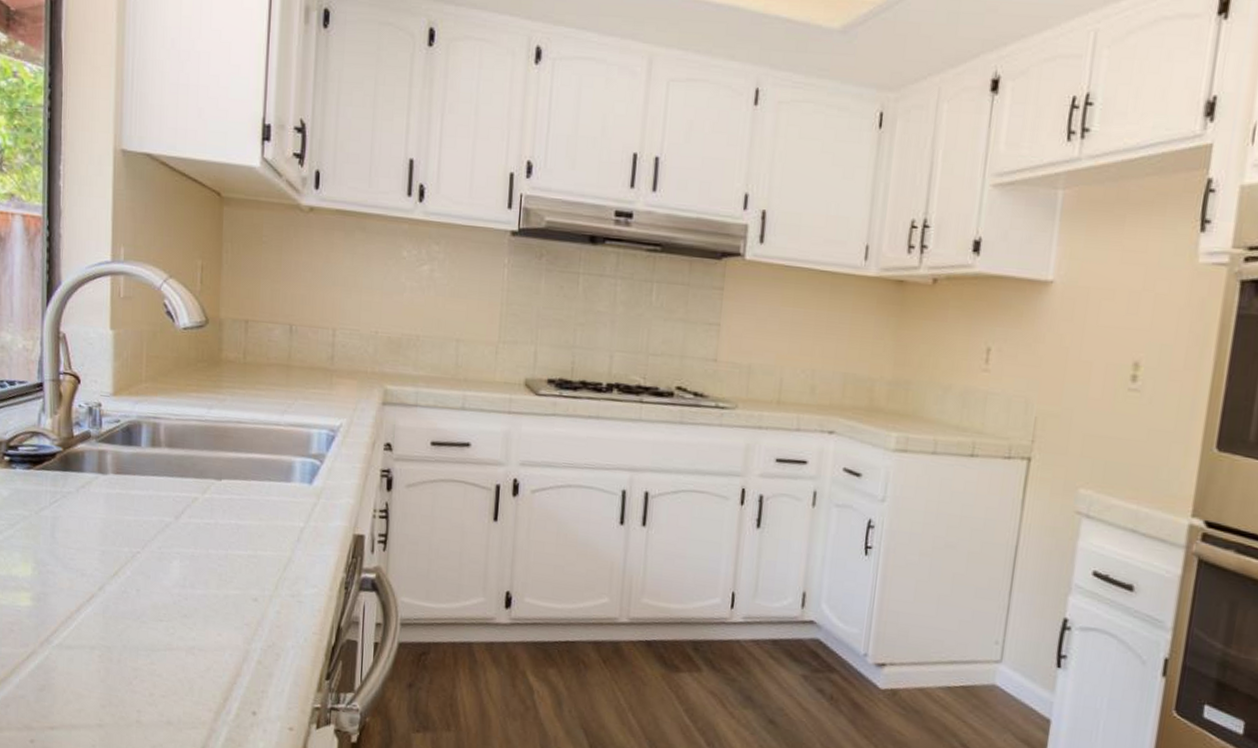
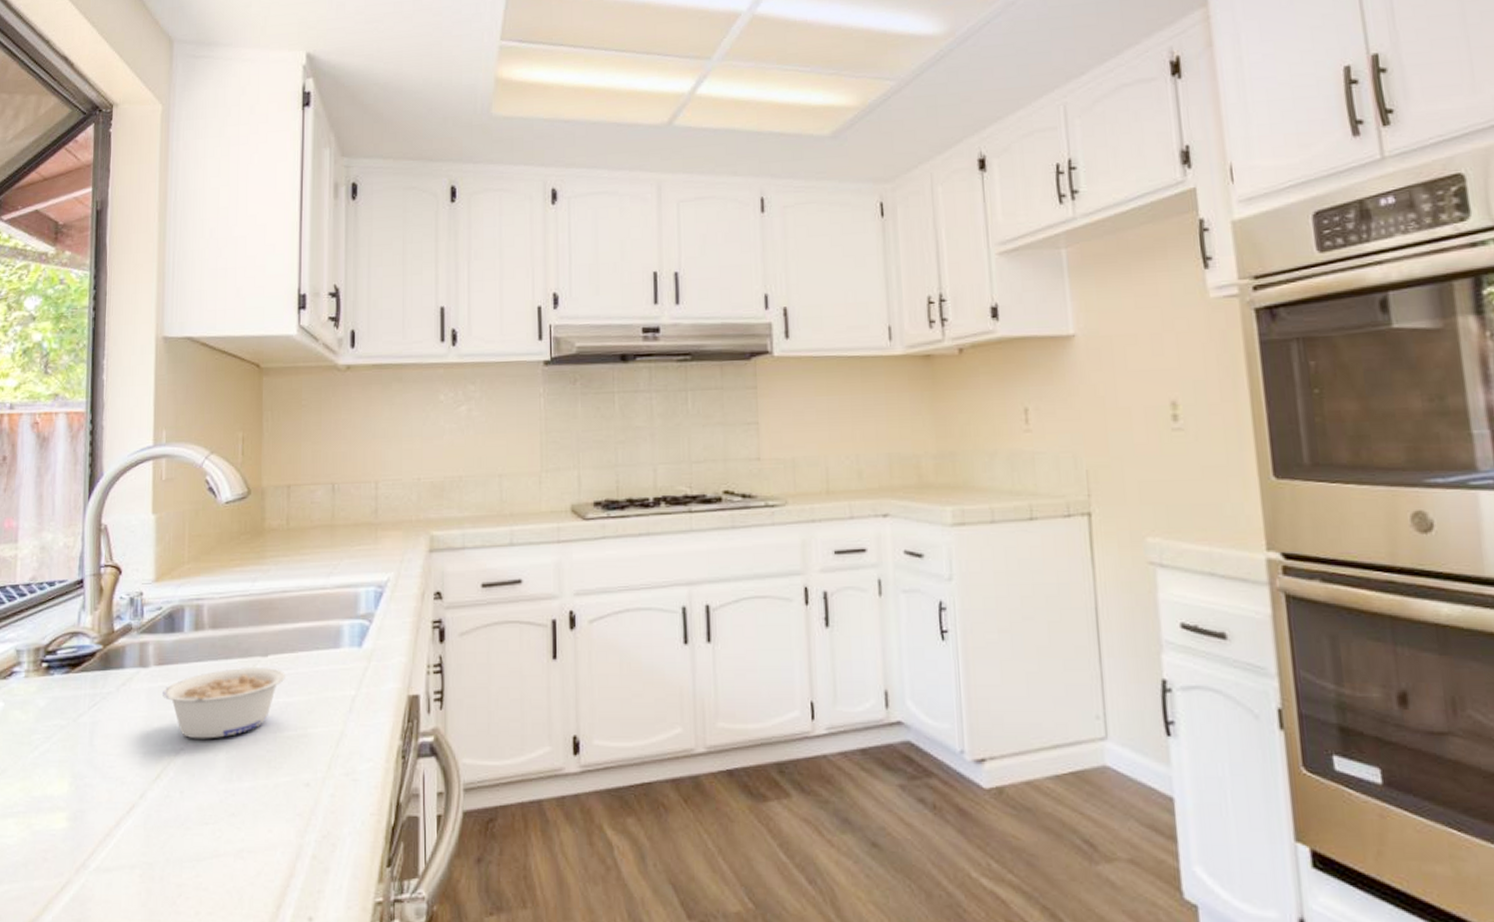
legume: none [120,486,238,548] -> present [163,666,285,739]

